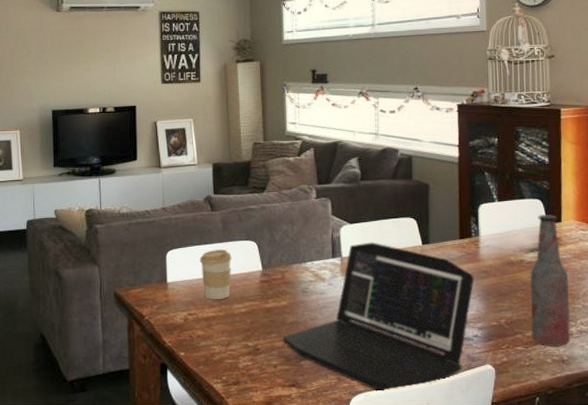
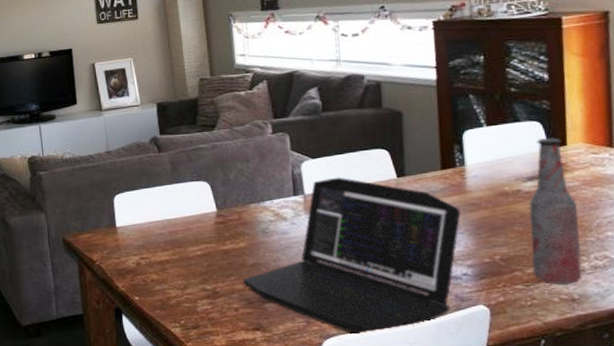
coffee cup: present [199,250,232,300] -> none [148,191,184,243]

